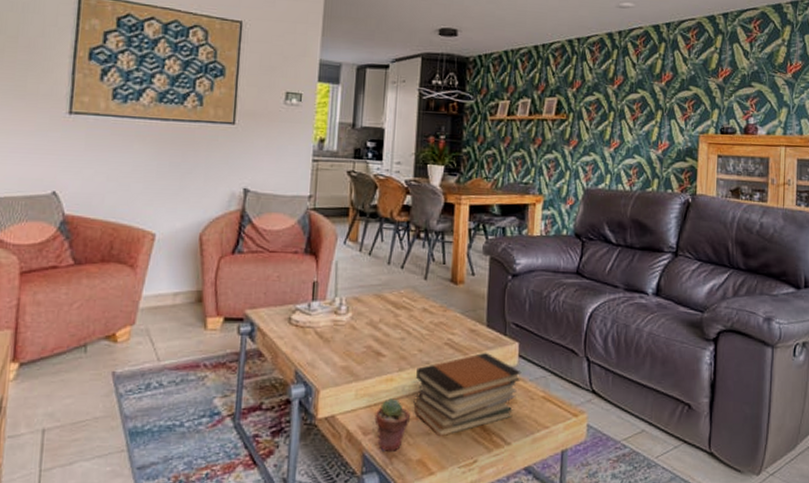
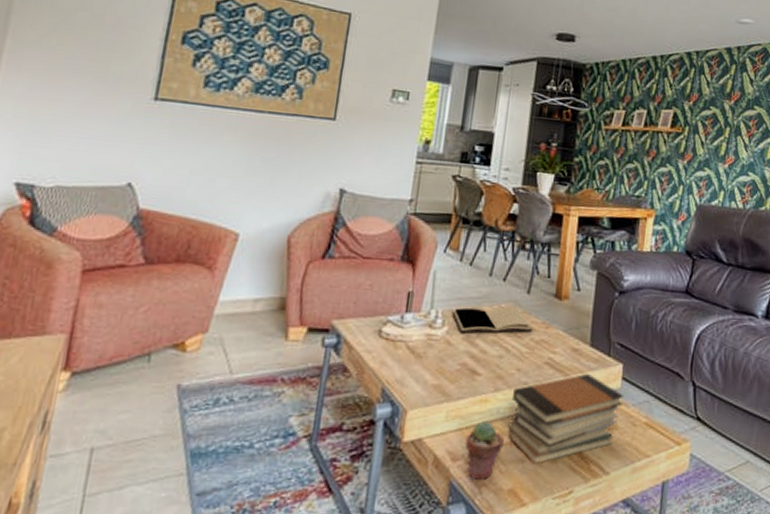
book: none [355,292,431,318] -> present [452,307,533,334]

